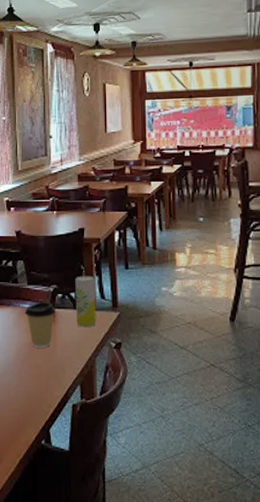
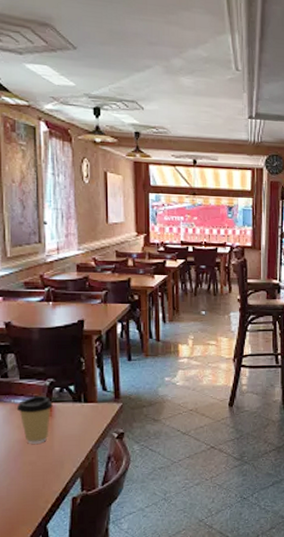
beverage can: present [75,275,96,328] -> none [74,368,98,420]

